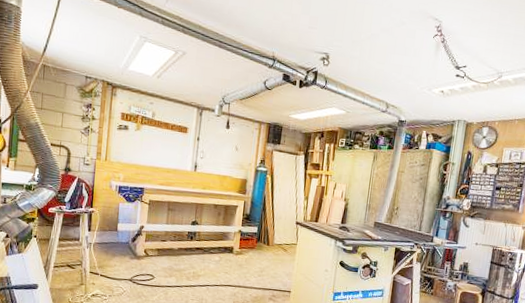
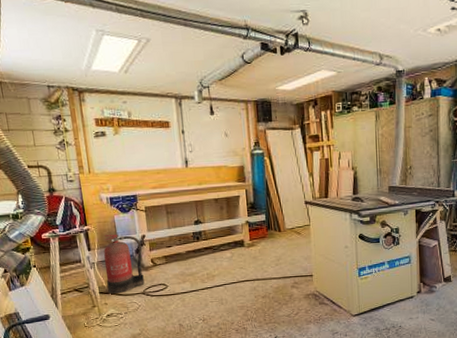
fire extinguisher: none [98,219,138,277] -> present [103,234,145,294]

